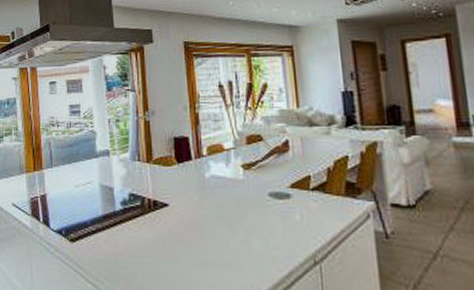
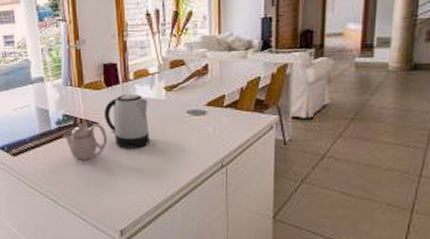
teapot: none [128,200,180,250] -> present [62,120,108,160]
kettle: none [175,171,228,238] -> present [104,93,150,149]

